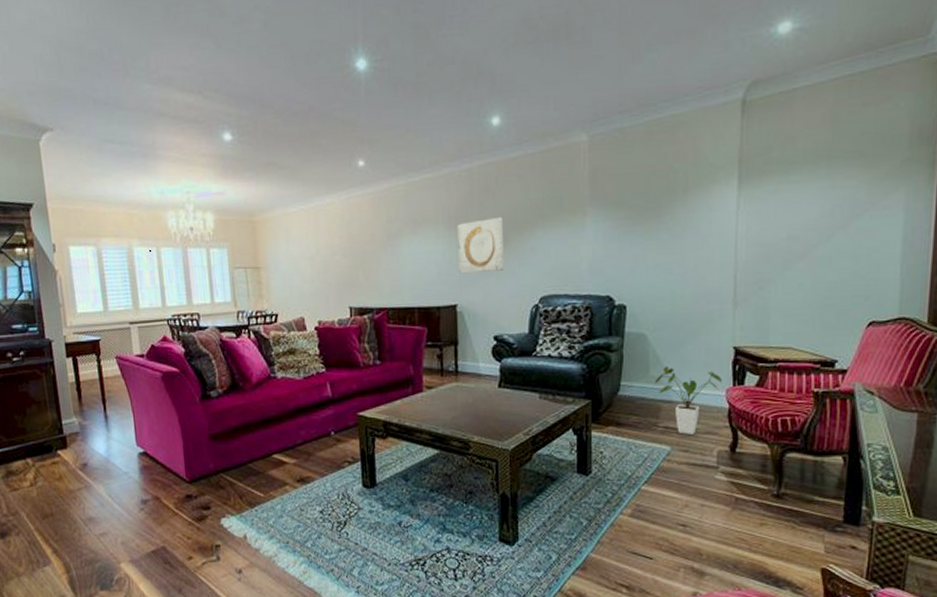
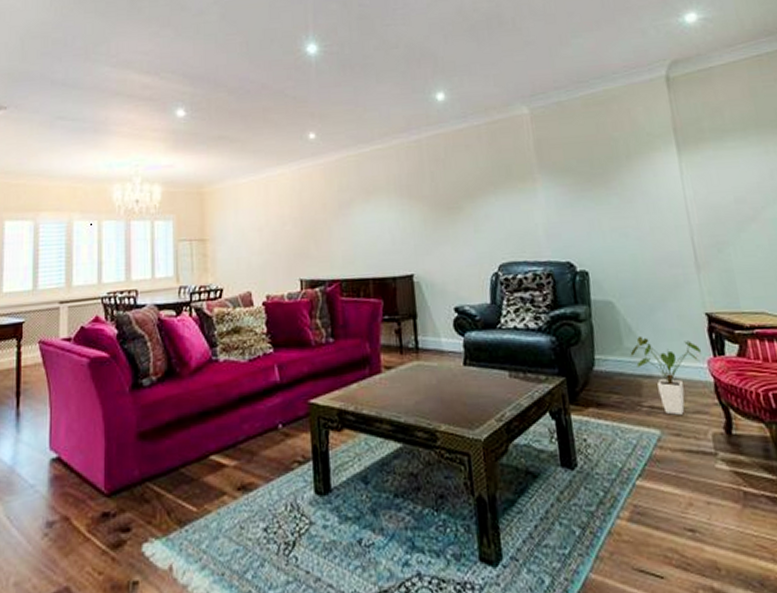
wall art: present [457,216,504,274] -> none [409,184,459,243]

